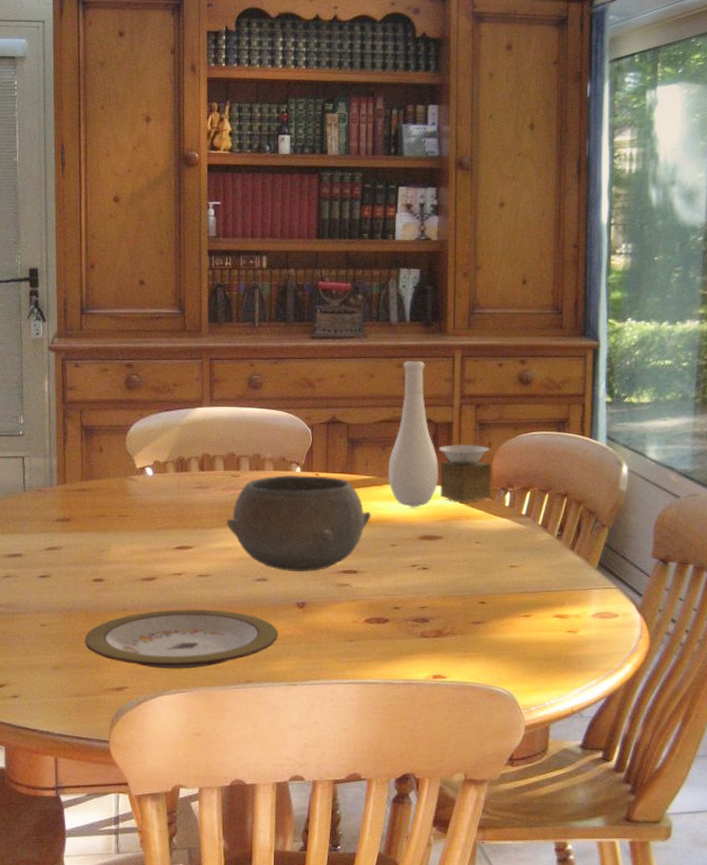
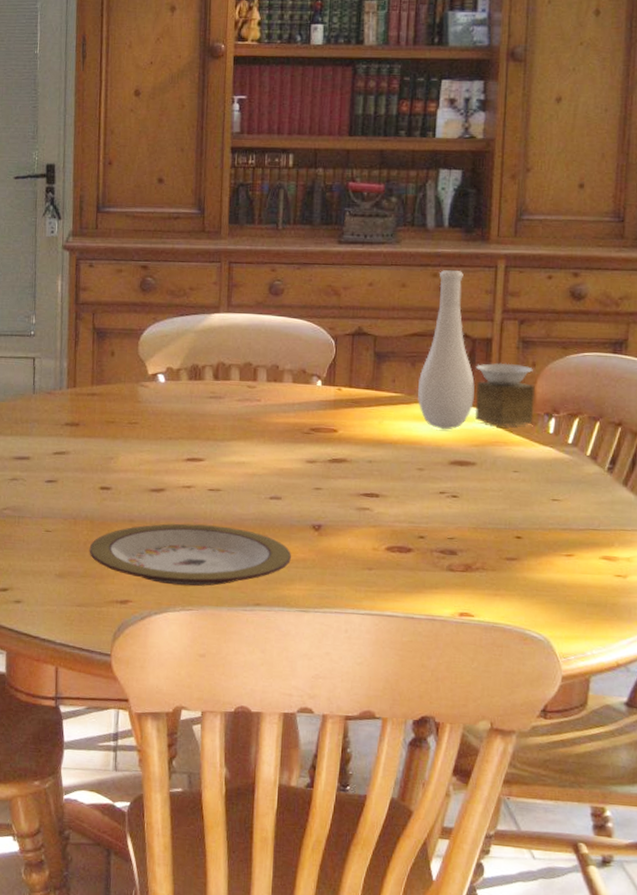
bowl: present [226,474,372,572] -> none [240,387,398,493]

